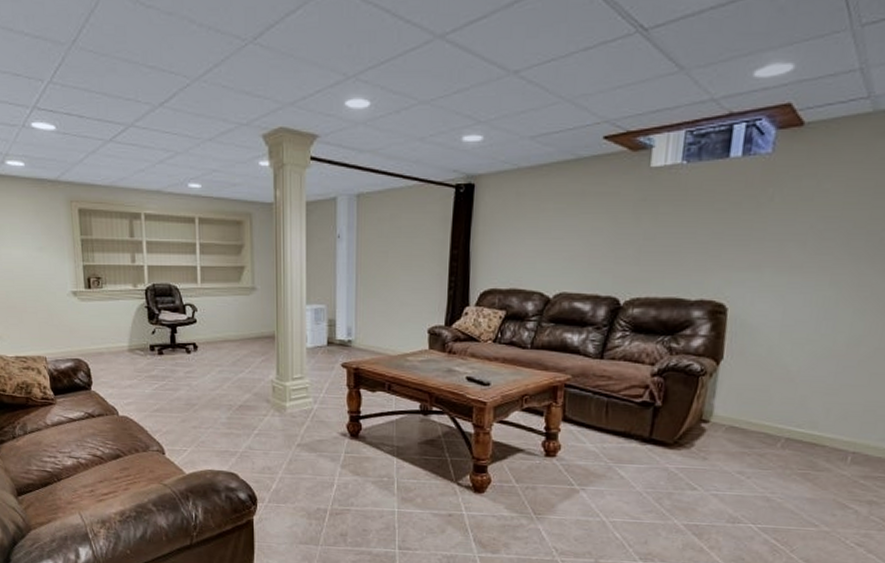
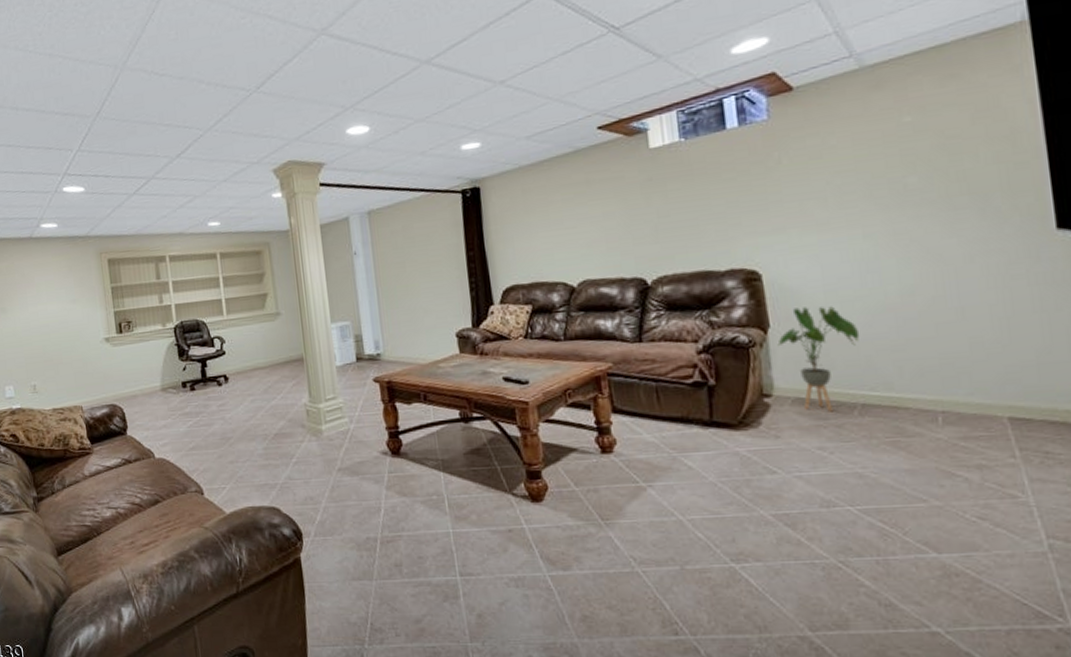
house plant: none [726,344,802,442] -> present [777,306,860,412]

